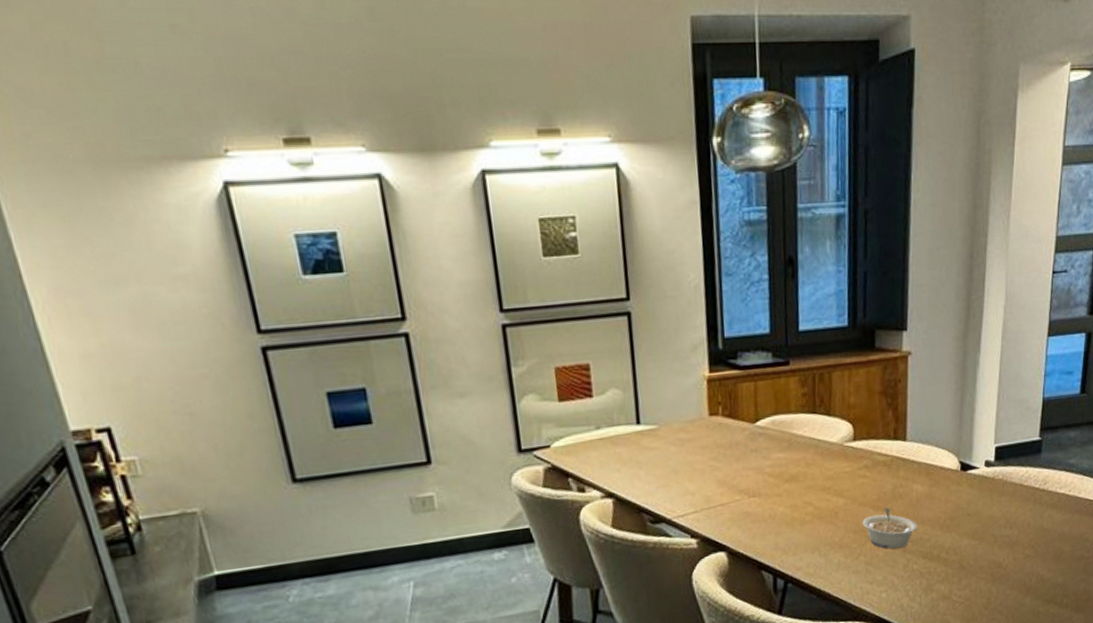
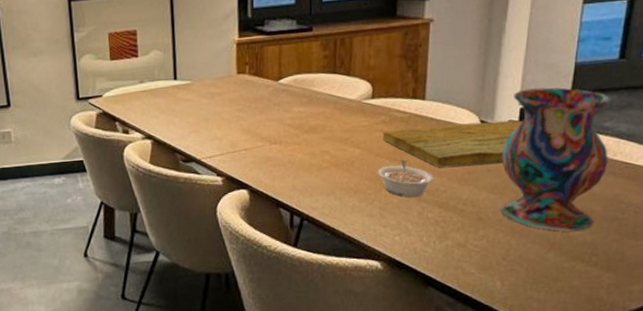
cutting board: none [866,459,997,514] -> present [383,119,522,168]
vase: none [980,424,1075,574] -> present [501,87,611,231]

